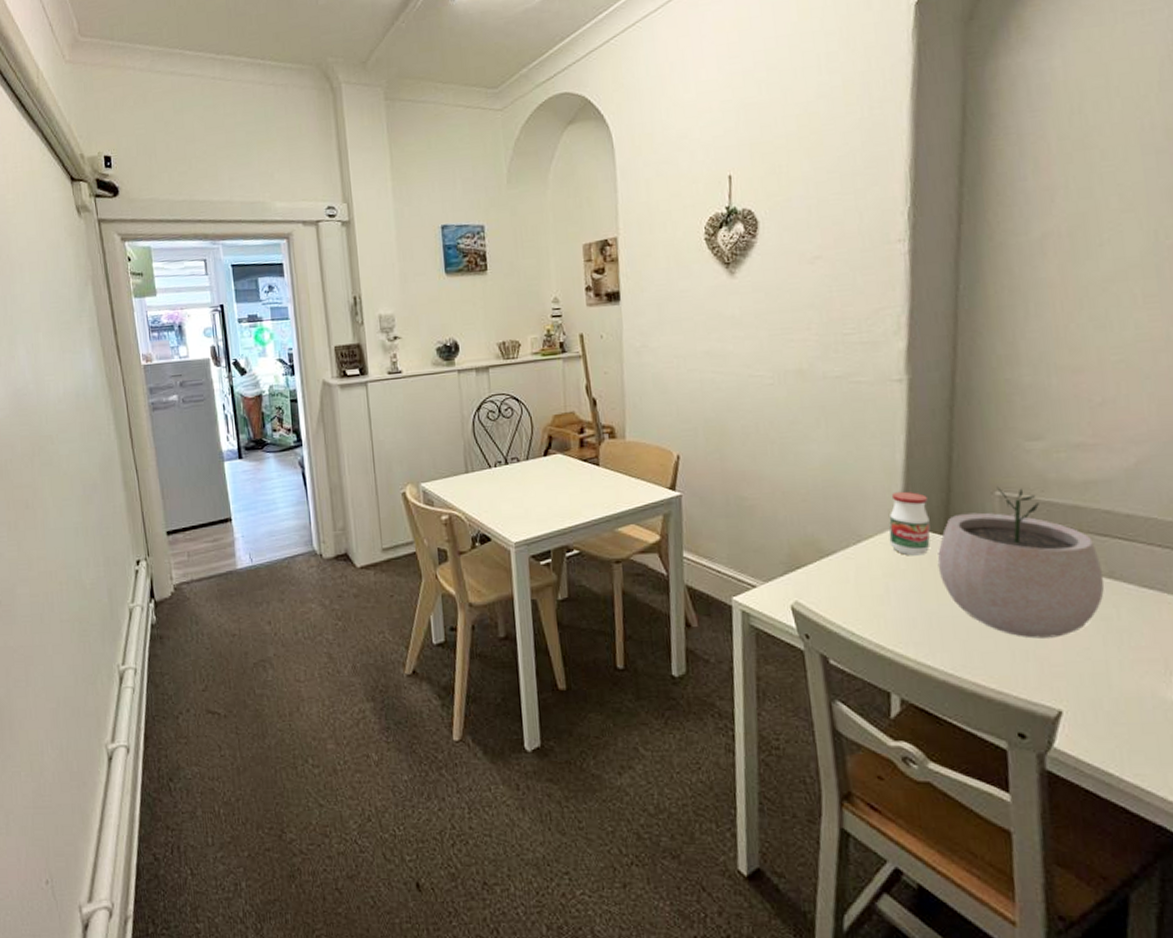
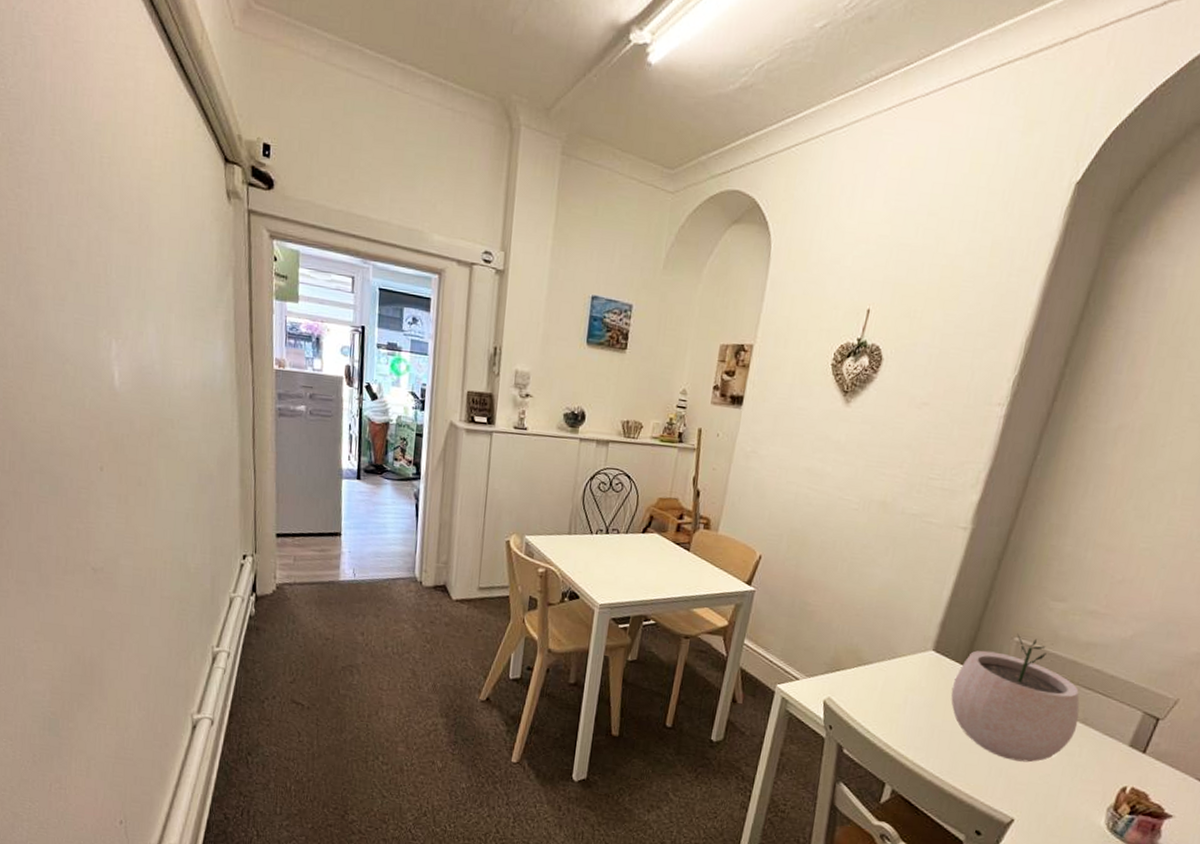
jar: present [889,491,931,556] -> none [918,622,959,679]

